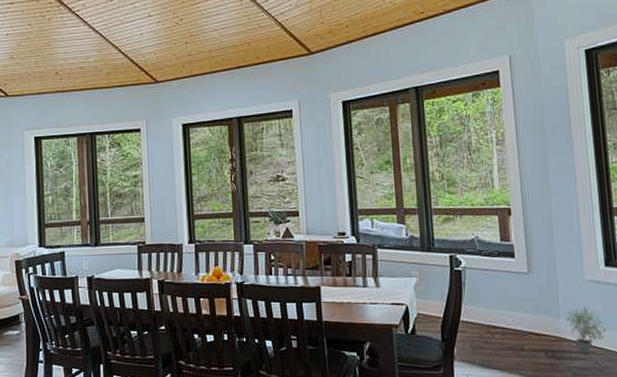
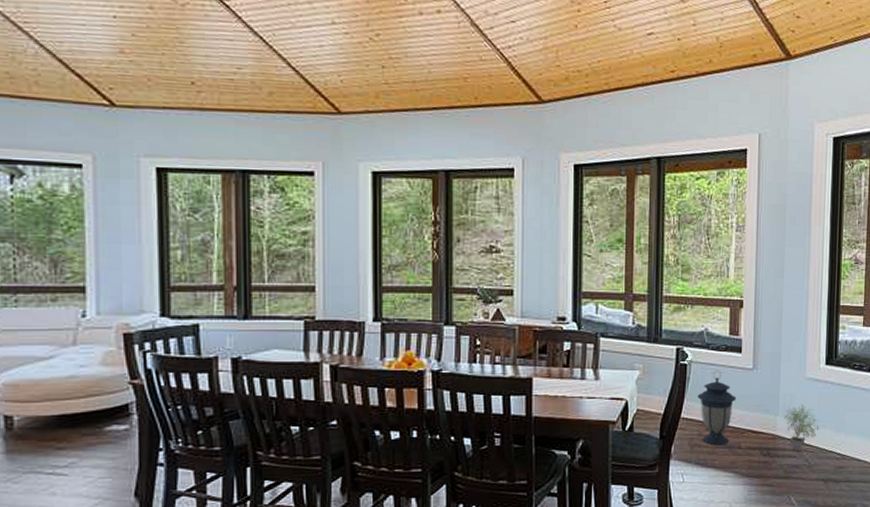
lantern: none [474,275,514,348] -> present [697,370,737,445]

